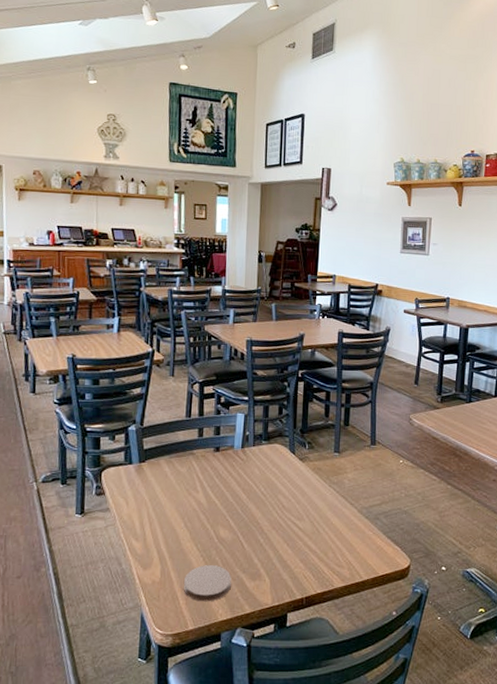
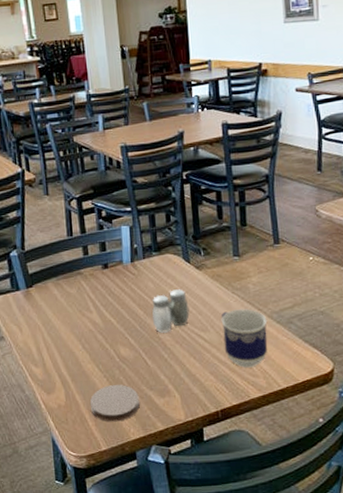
salt and pepper shaker: none [254,478,289,518] -> present [151,289,190,333]
cup: none [316,502,357,558] -> present [221,309,268,368]

